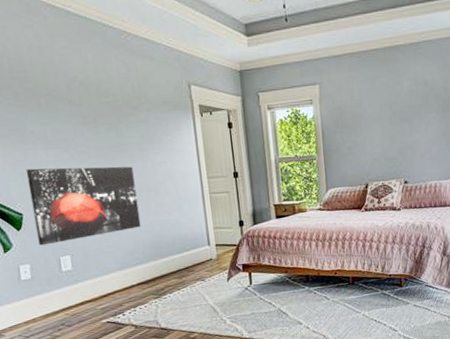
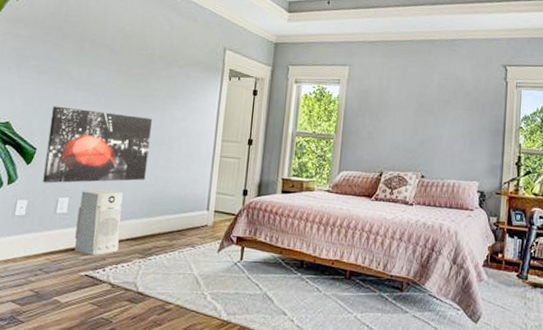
air purifier: none [81,241,133,304] -> present [75,189,123,256]

